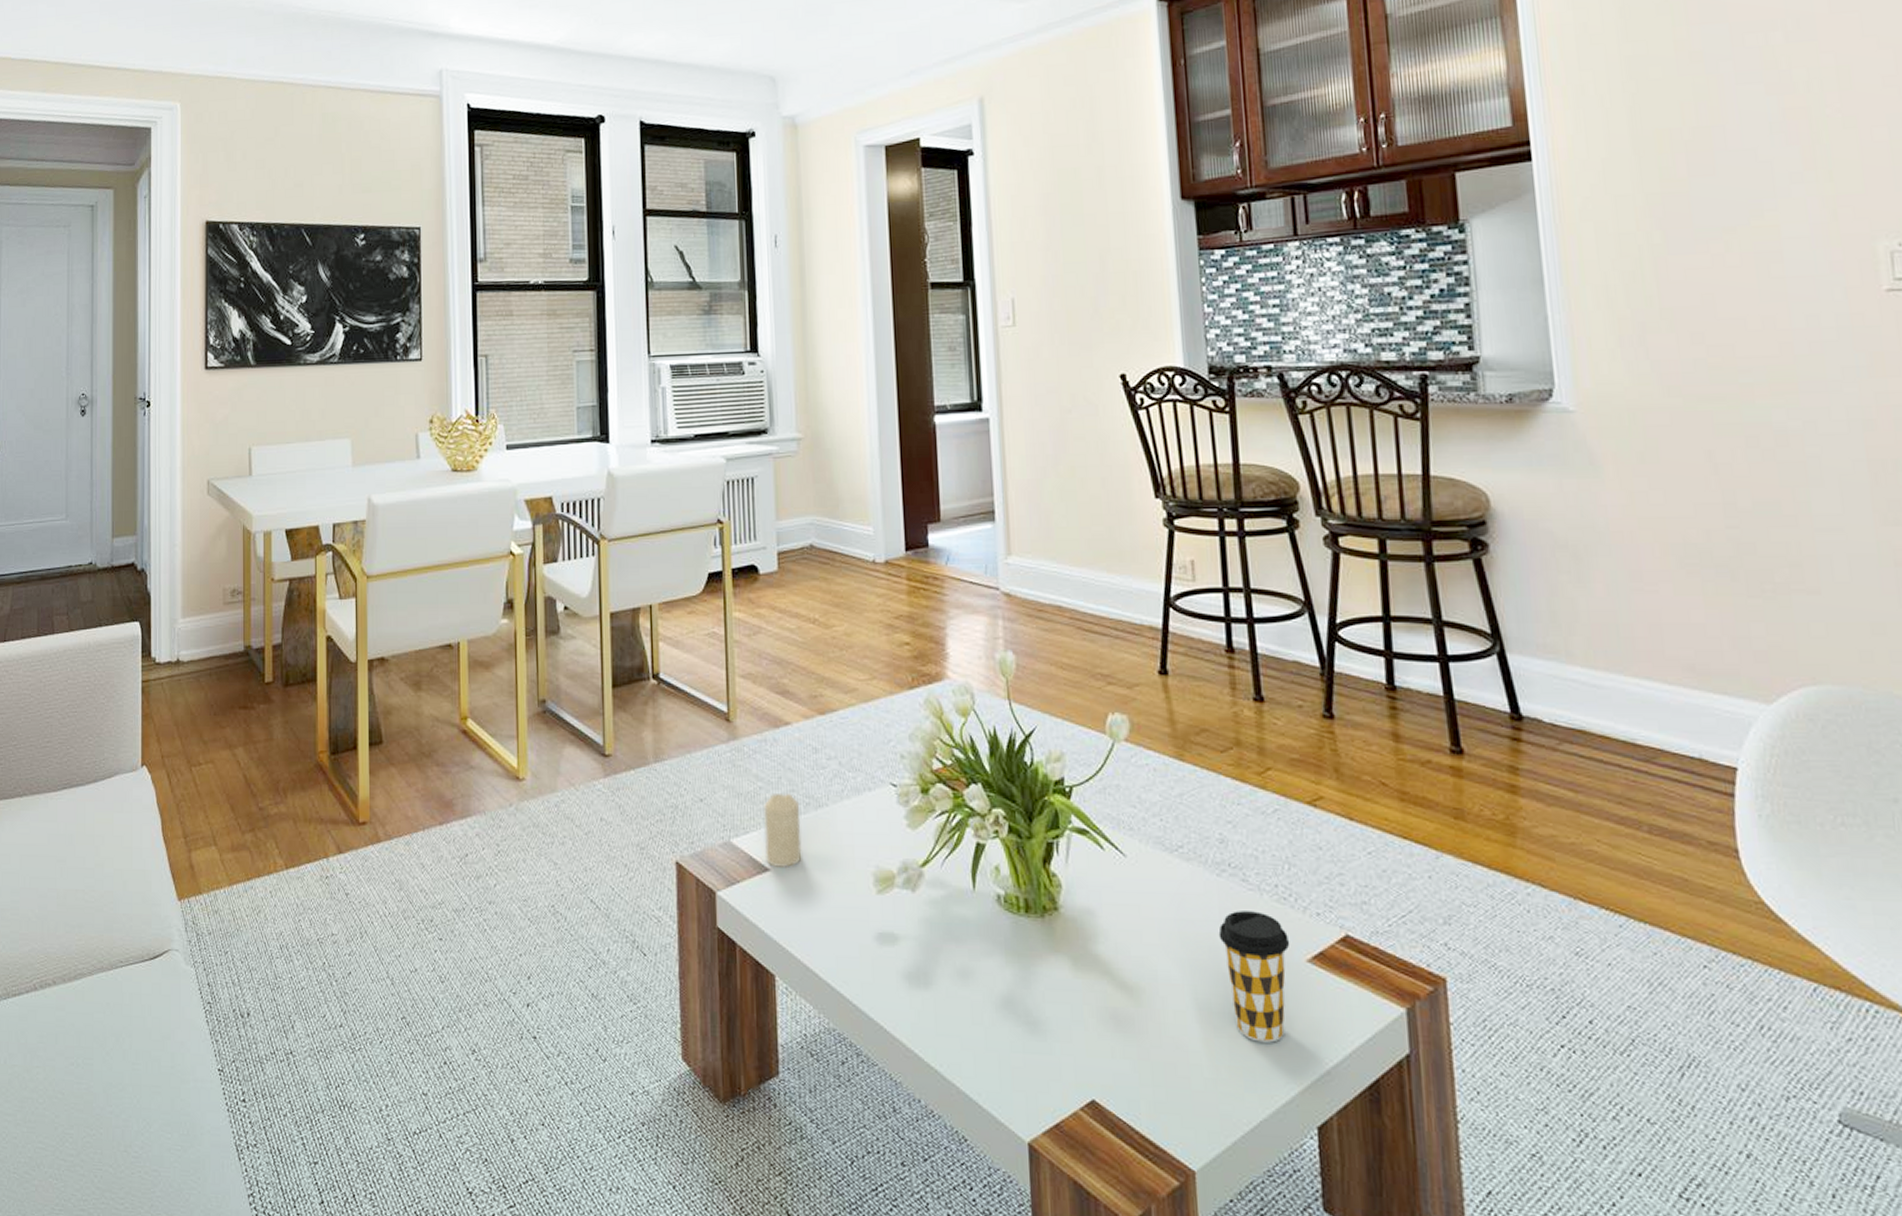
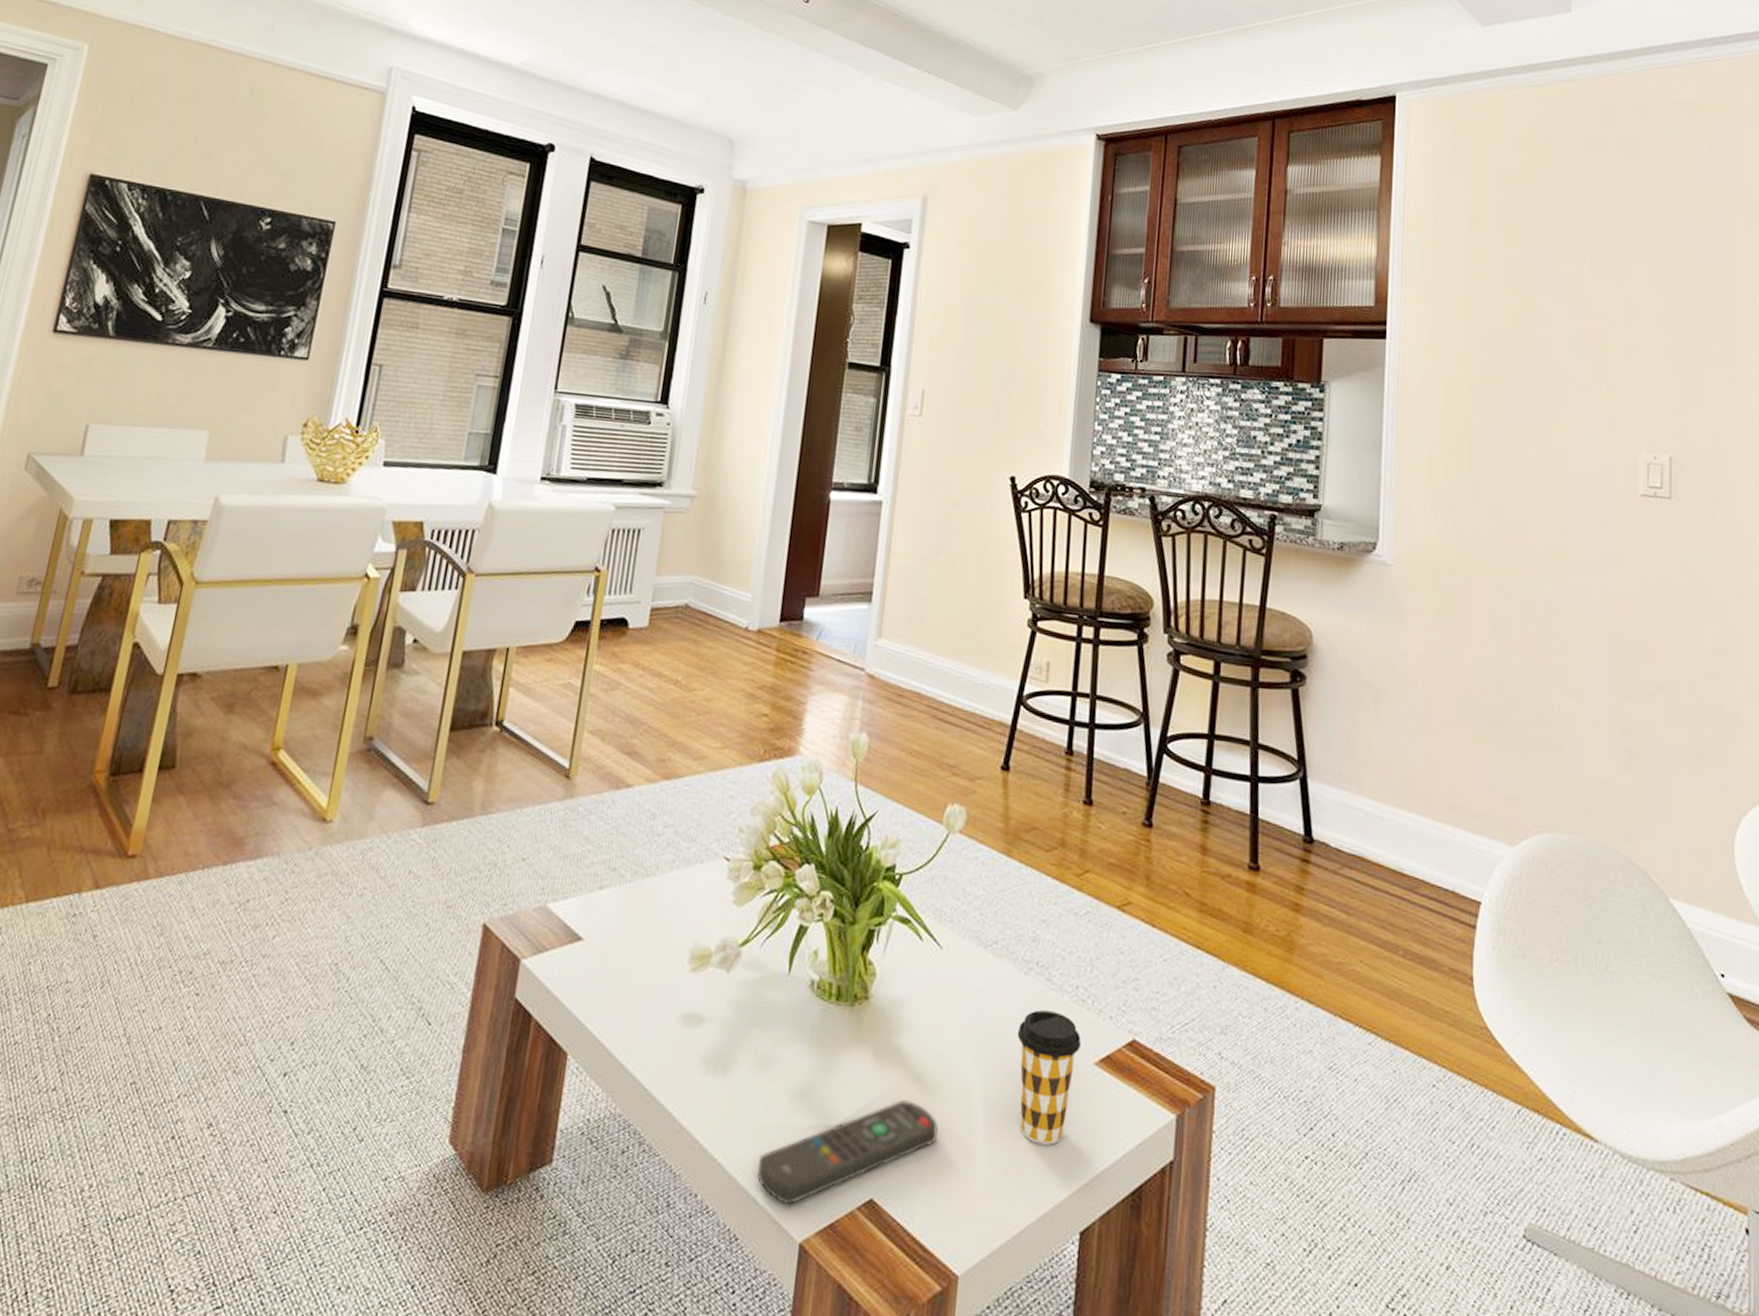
candle: present [764,794,802,869] -> none [581,858,627,938]
remote control: none [974,1005,1152,1107] -> present [757,1100,939,1205]

